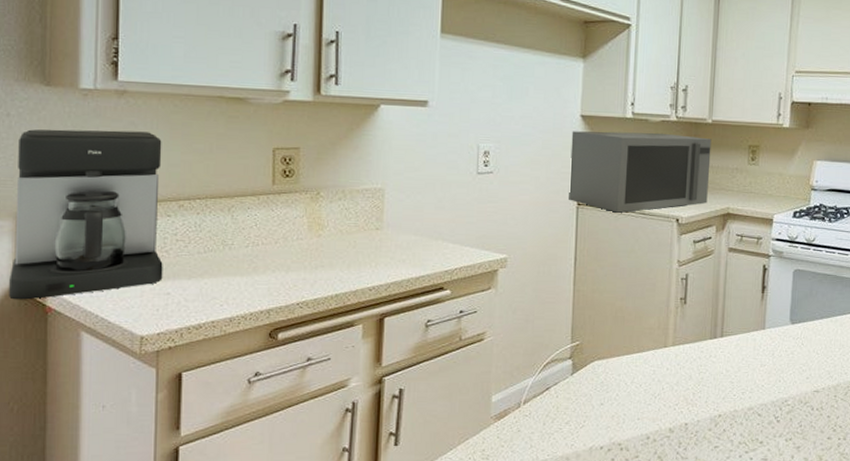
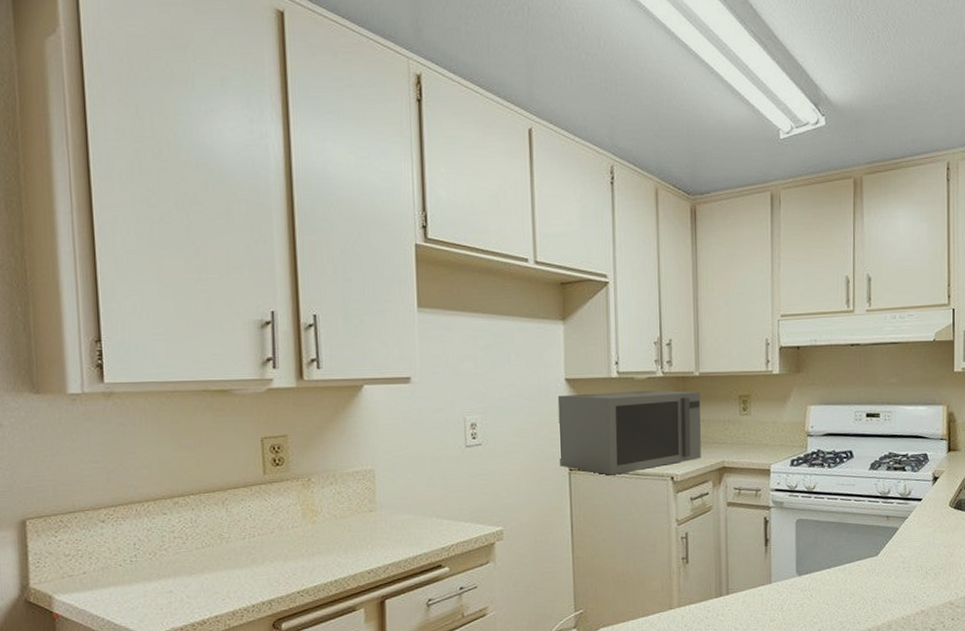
coffee maker: present [9,129,163,300] -> none [13,431,164,609]

